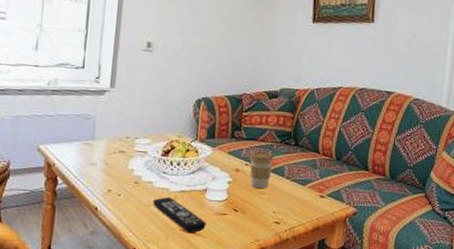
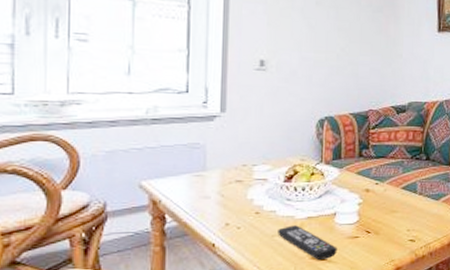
coffee cup: present [250,151,274,188] -> none [380,168,405,207]

